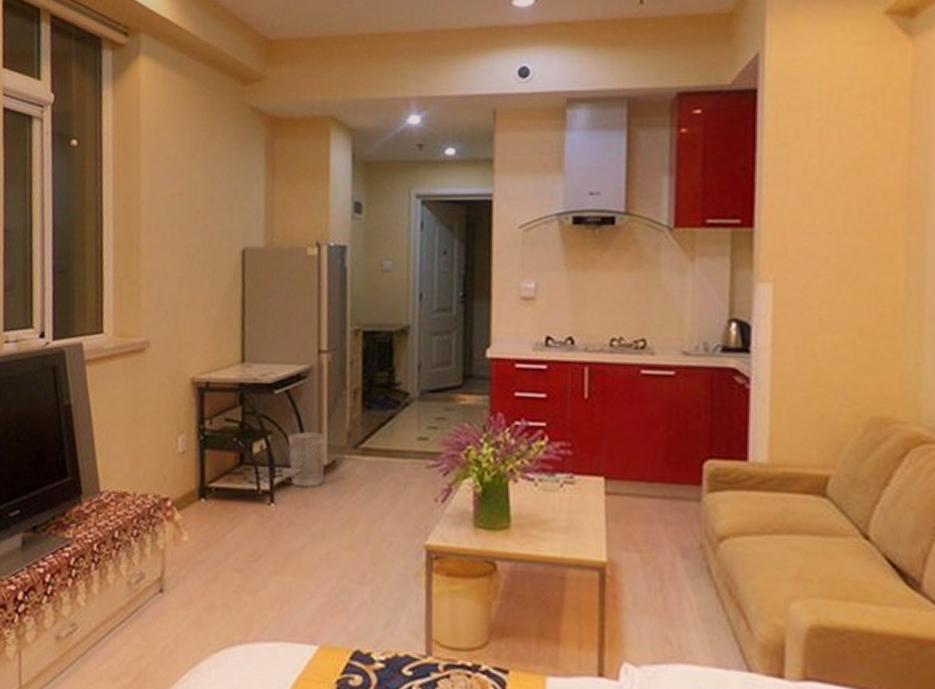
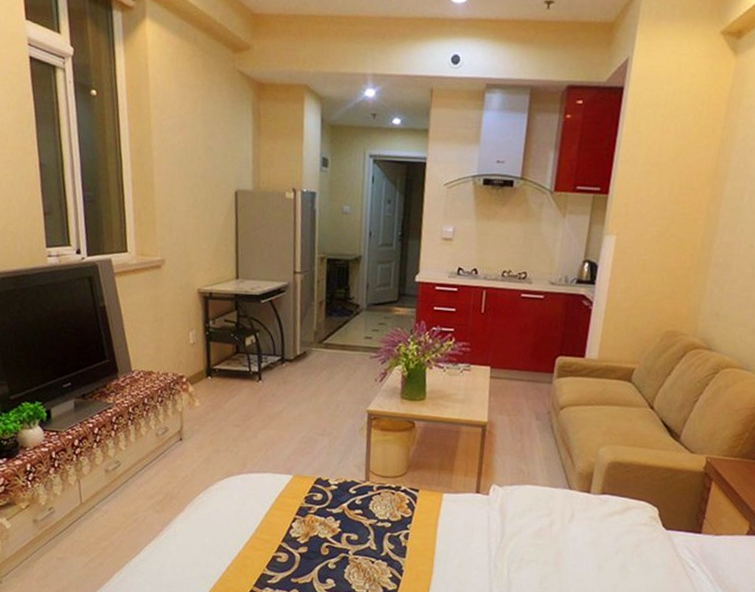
wastebasket: present [288,432,327,487] -> none [271,331,300,370]

